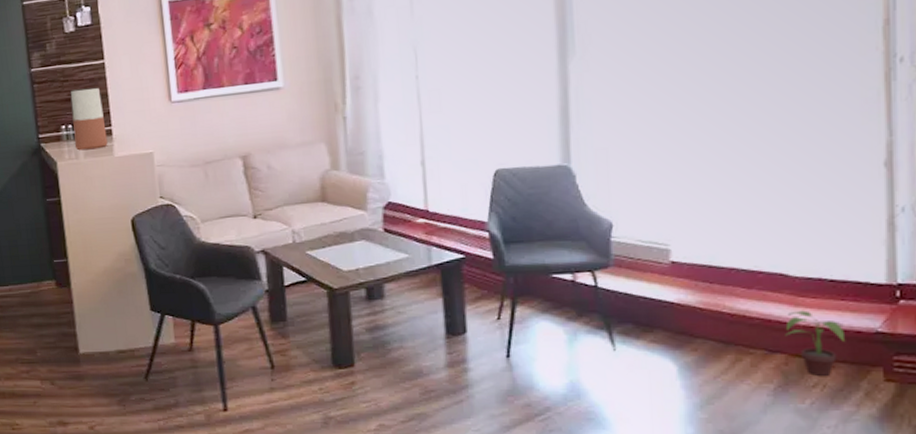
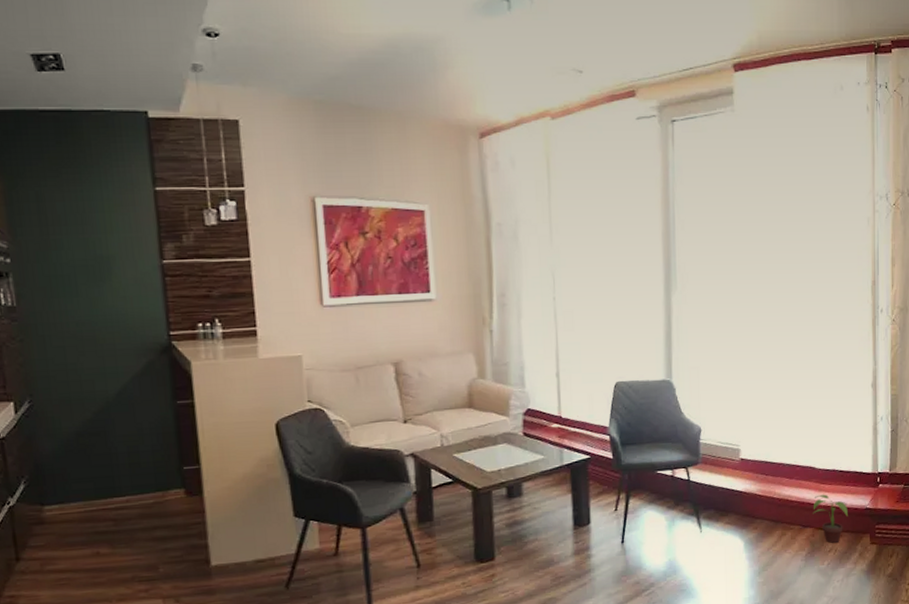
vase: present [70,88,108,151] -> none [209,286,252,351]

